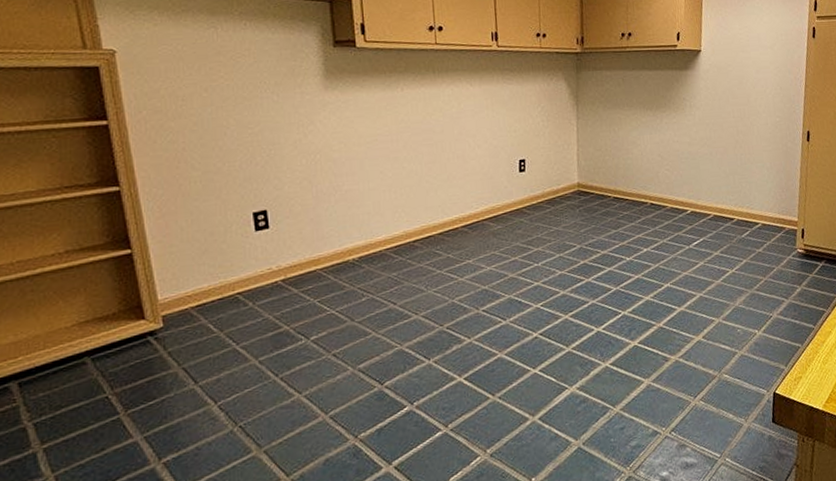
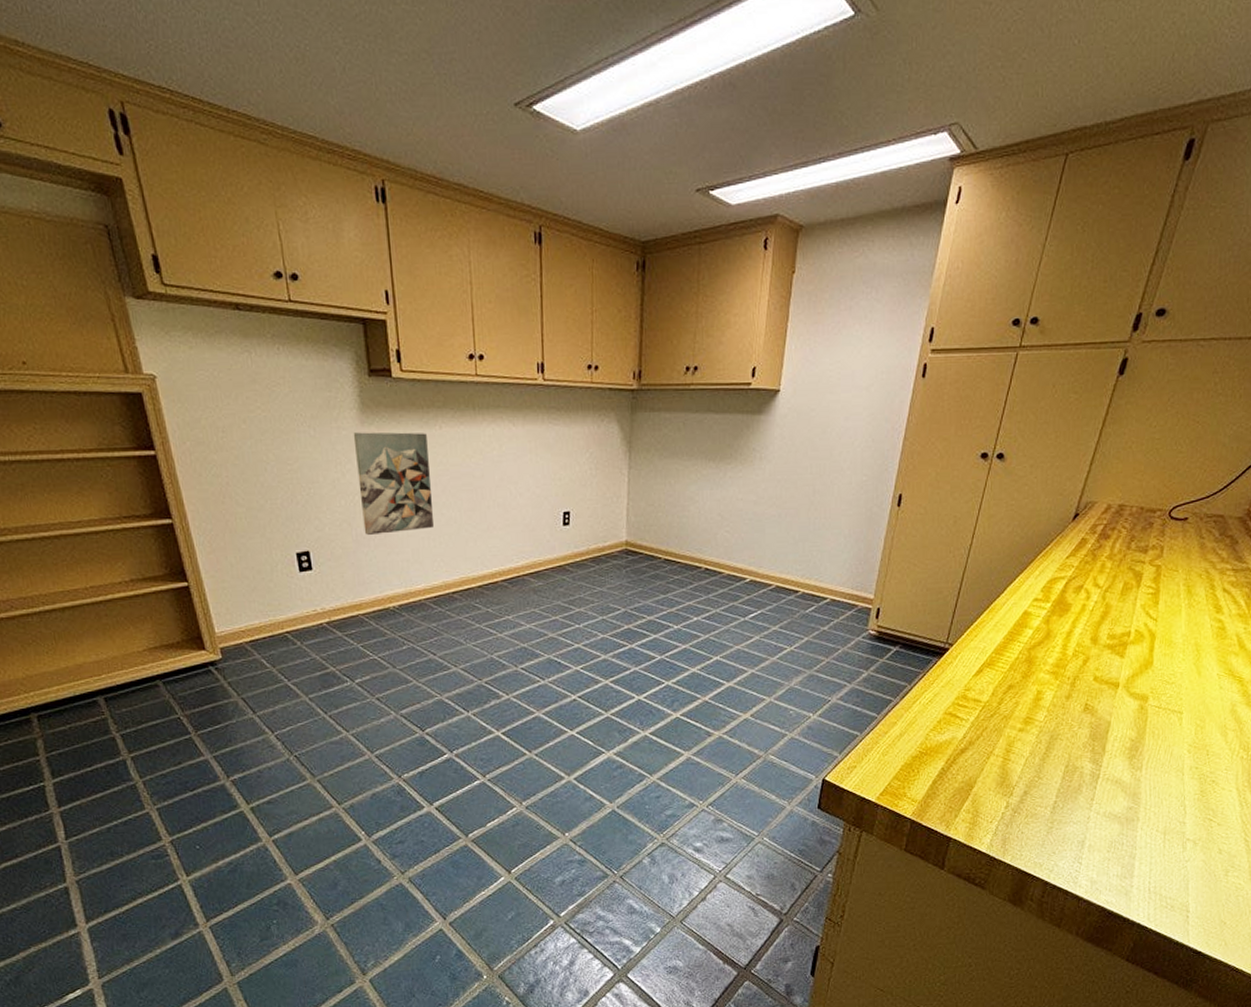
wall art: none [316,95,395,191] -> present [353,432,433,535]

